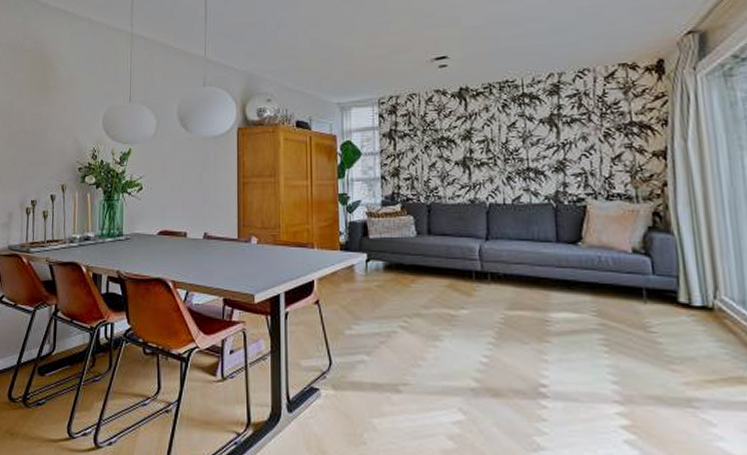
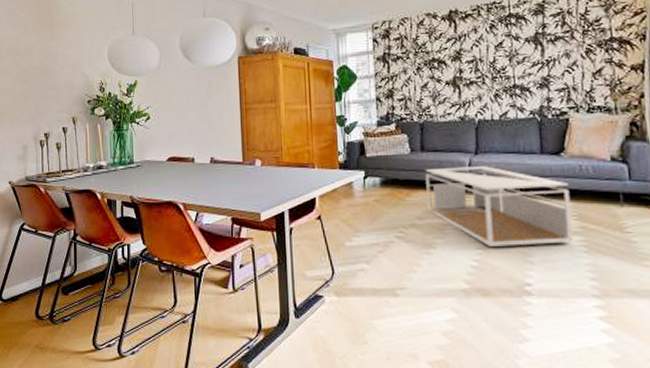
coffee table: none [432,253,593,342] -> present [425,166,573,246]

